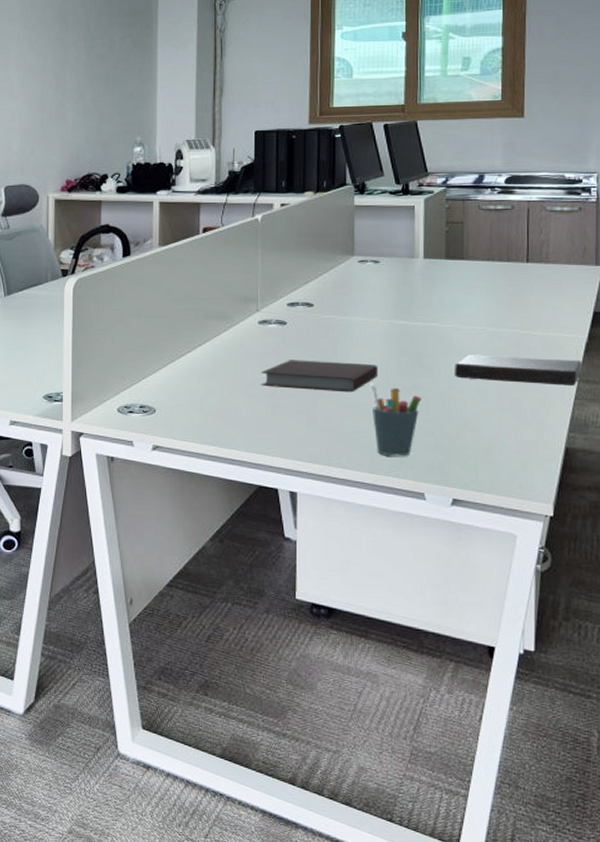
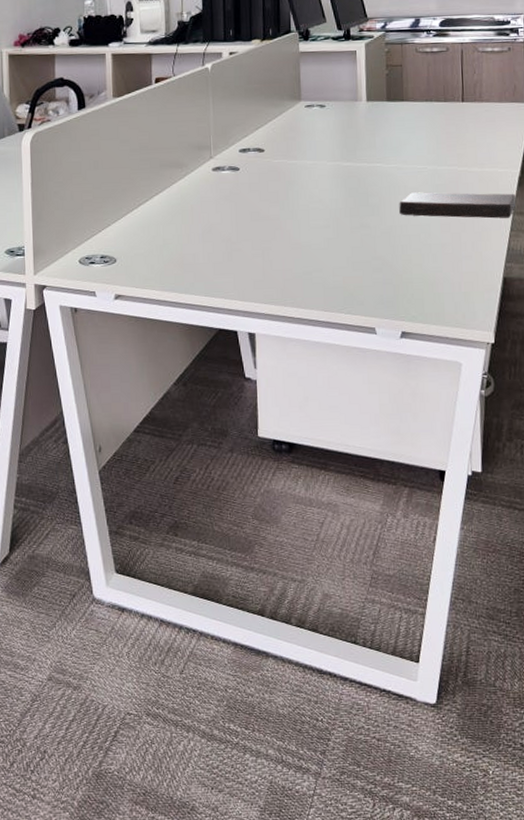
notebook: present [260,360,379,393] -> none [216,204,328,234]
pen holder: present [371,384,422,456] -> none [321,224,369,294]

